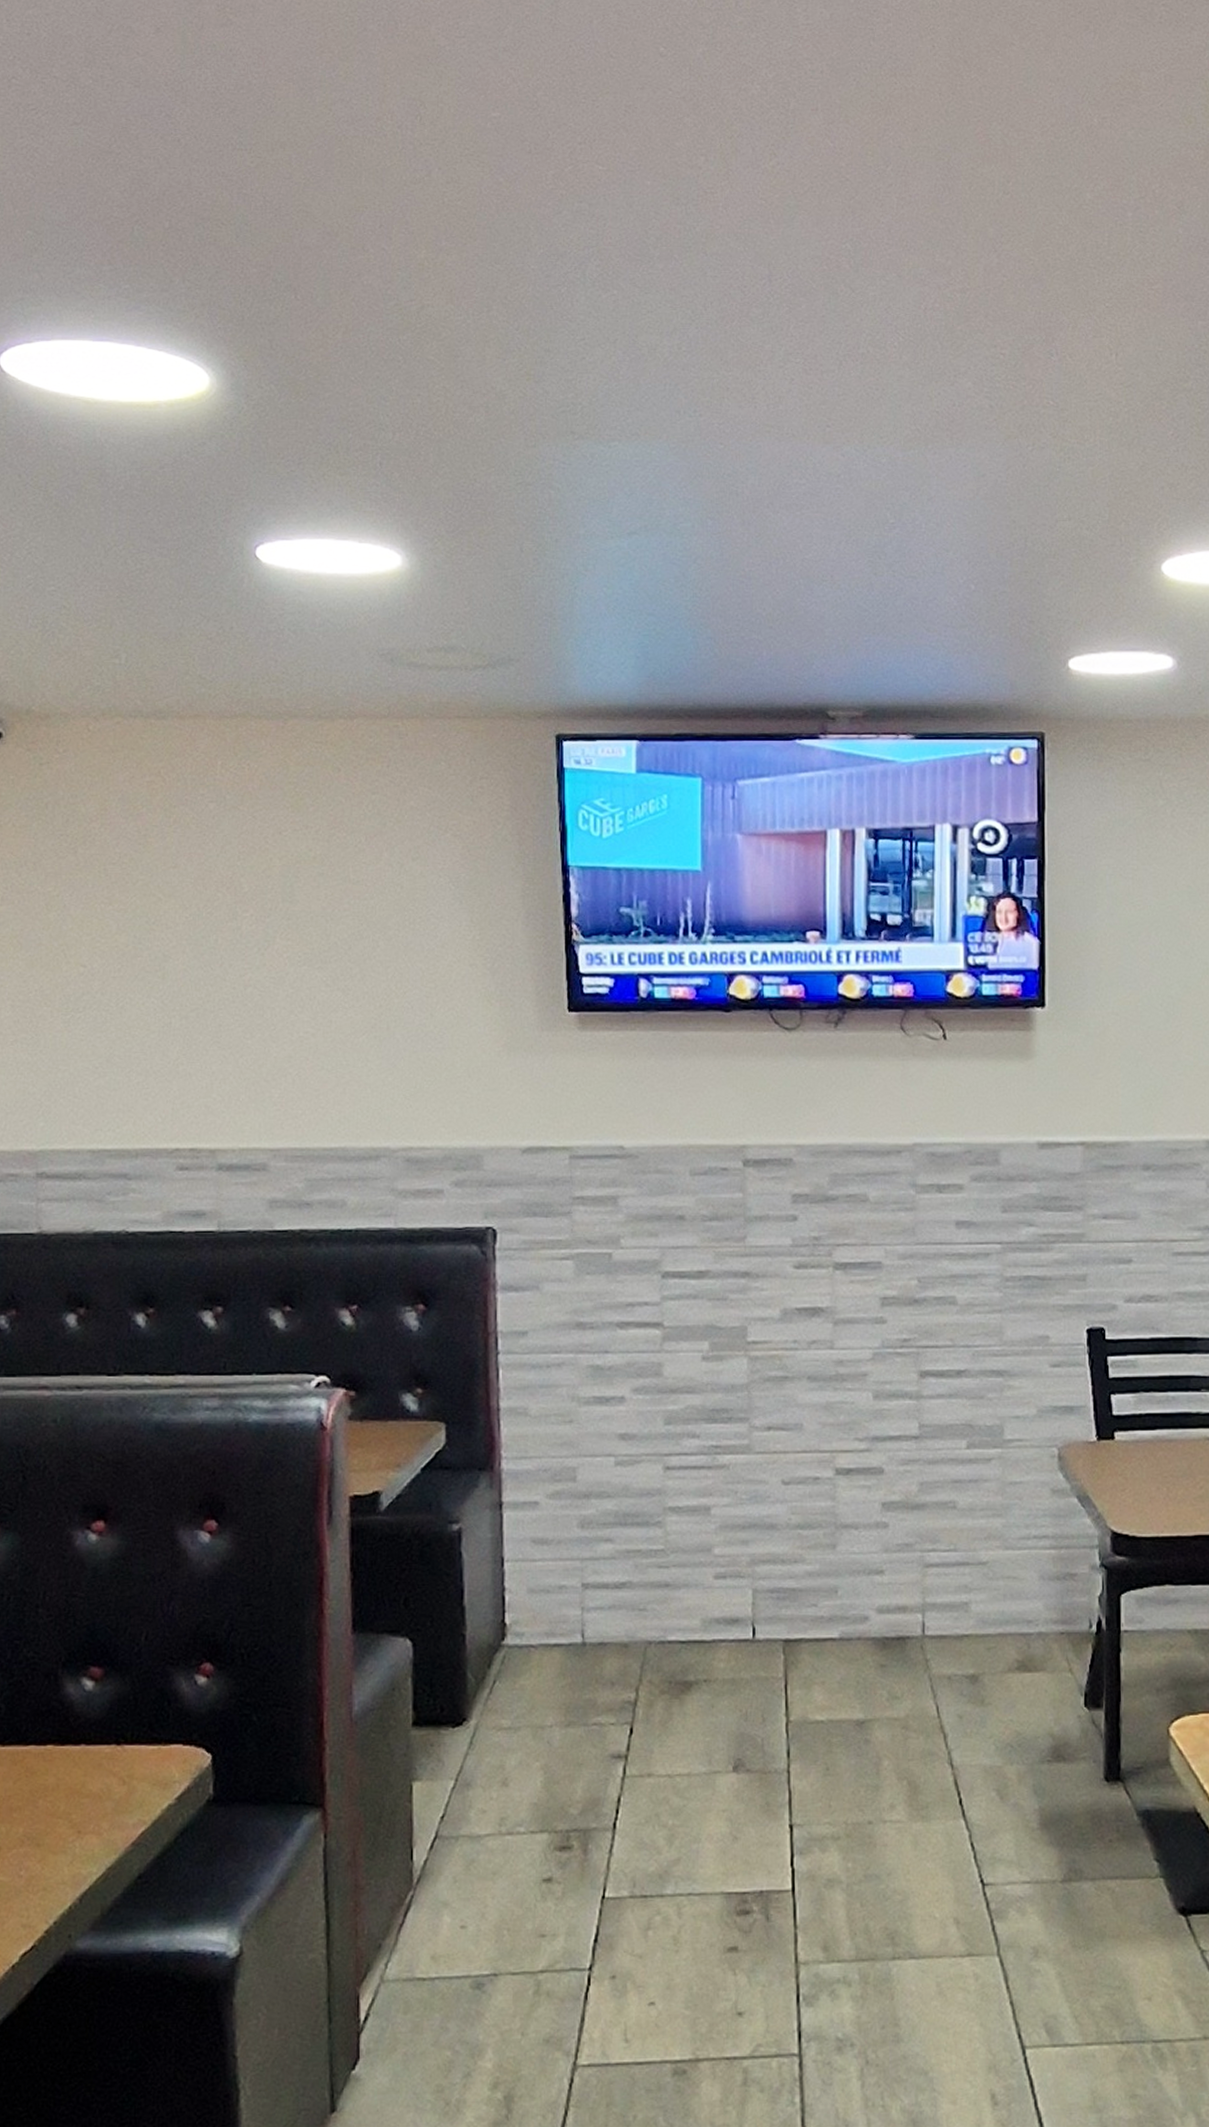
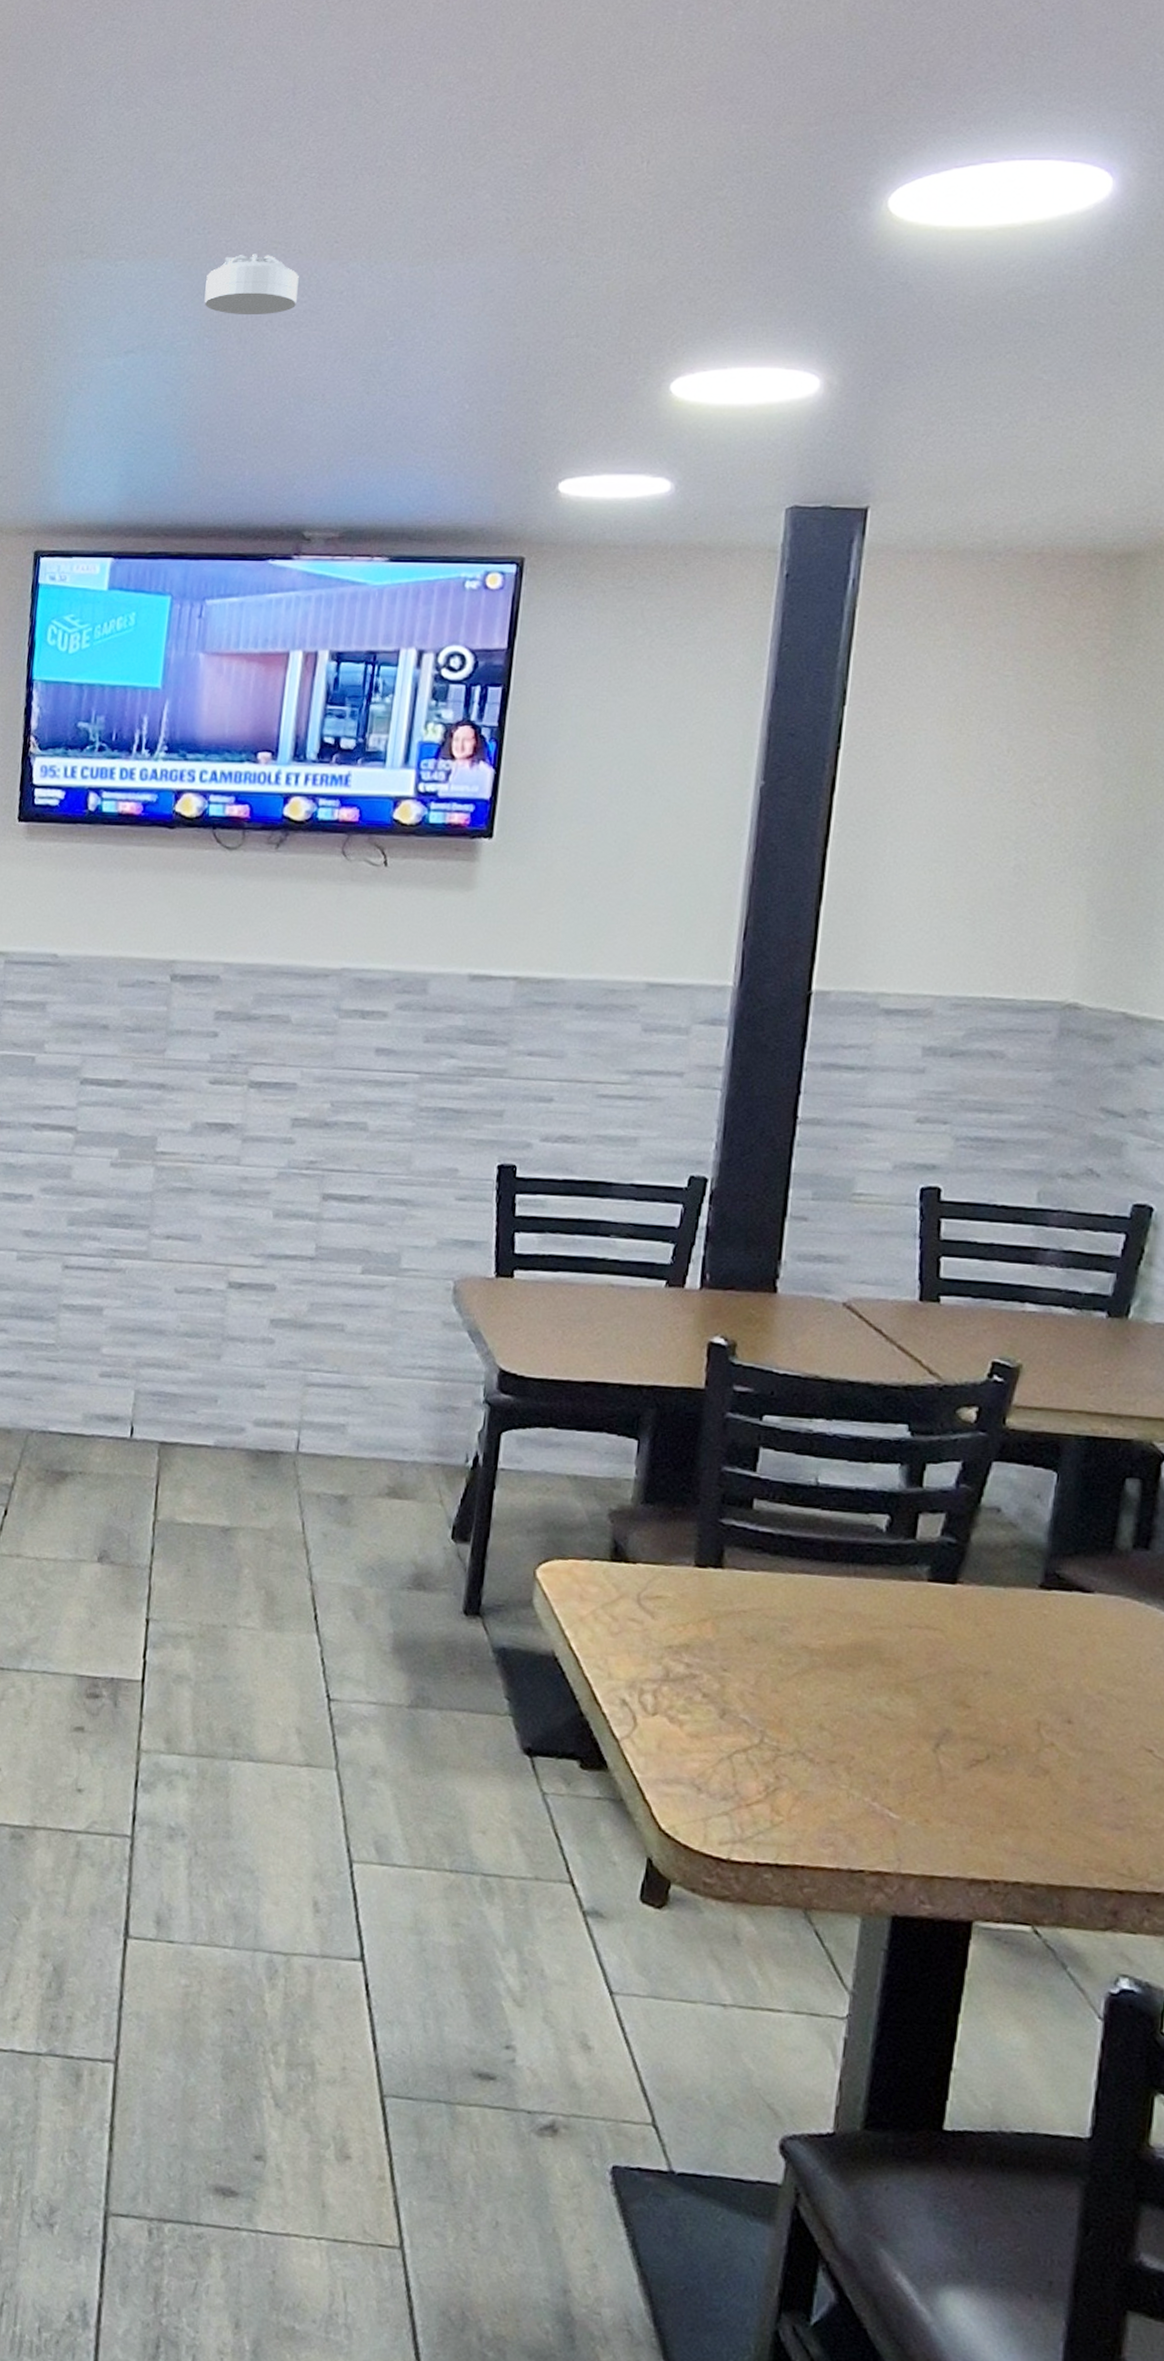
smoke detector: none [703,437,795,498] -> present [204,254,299,315]

